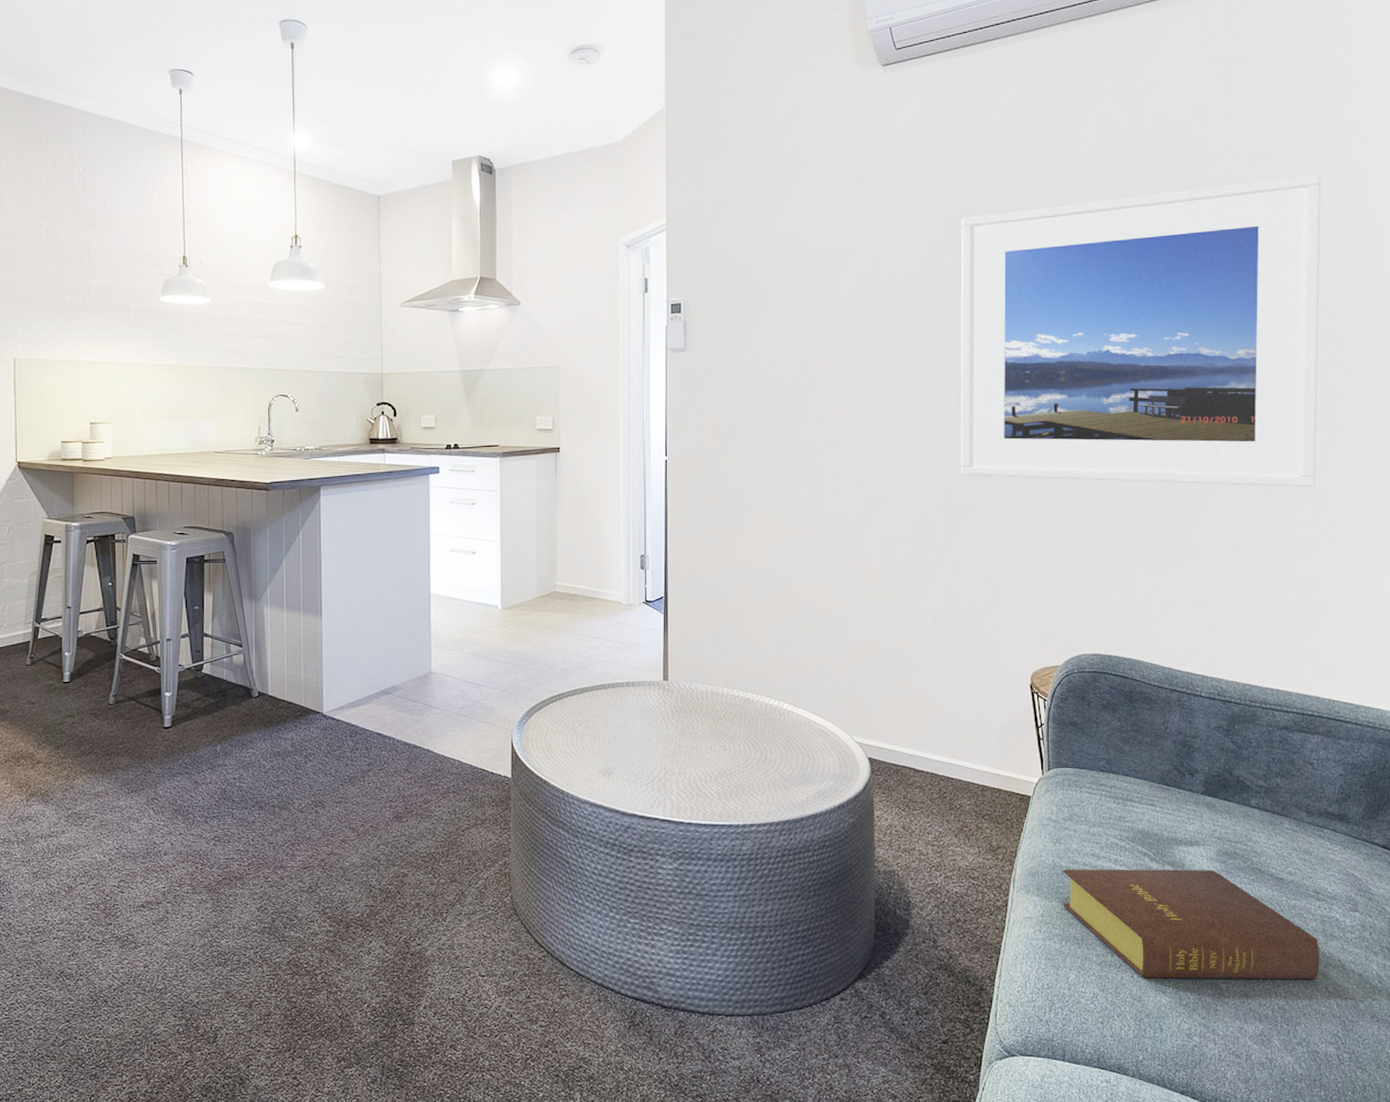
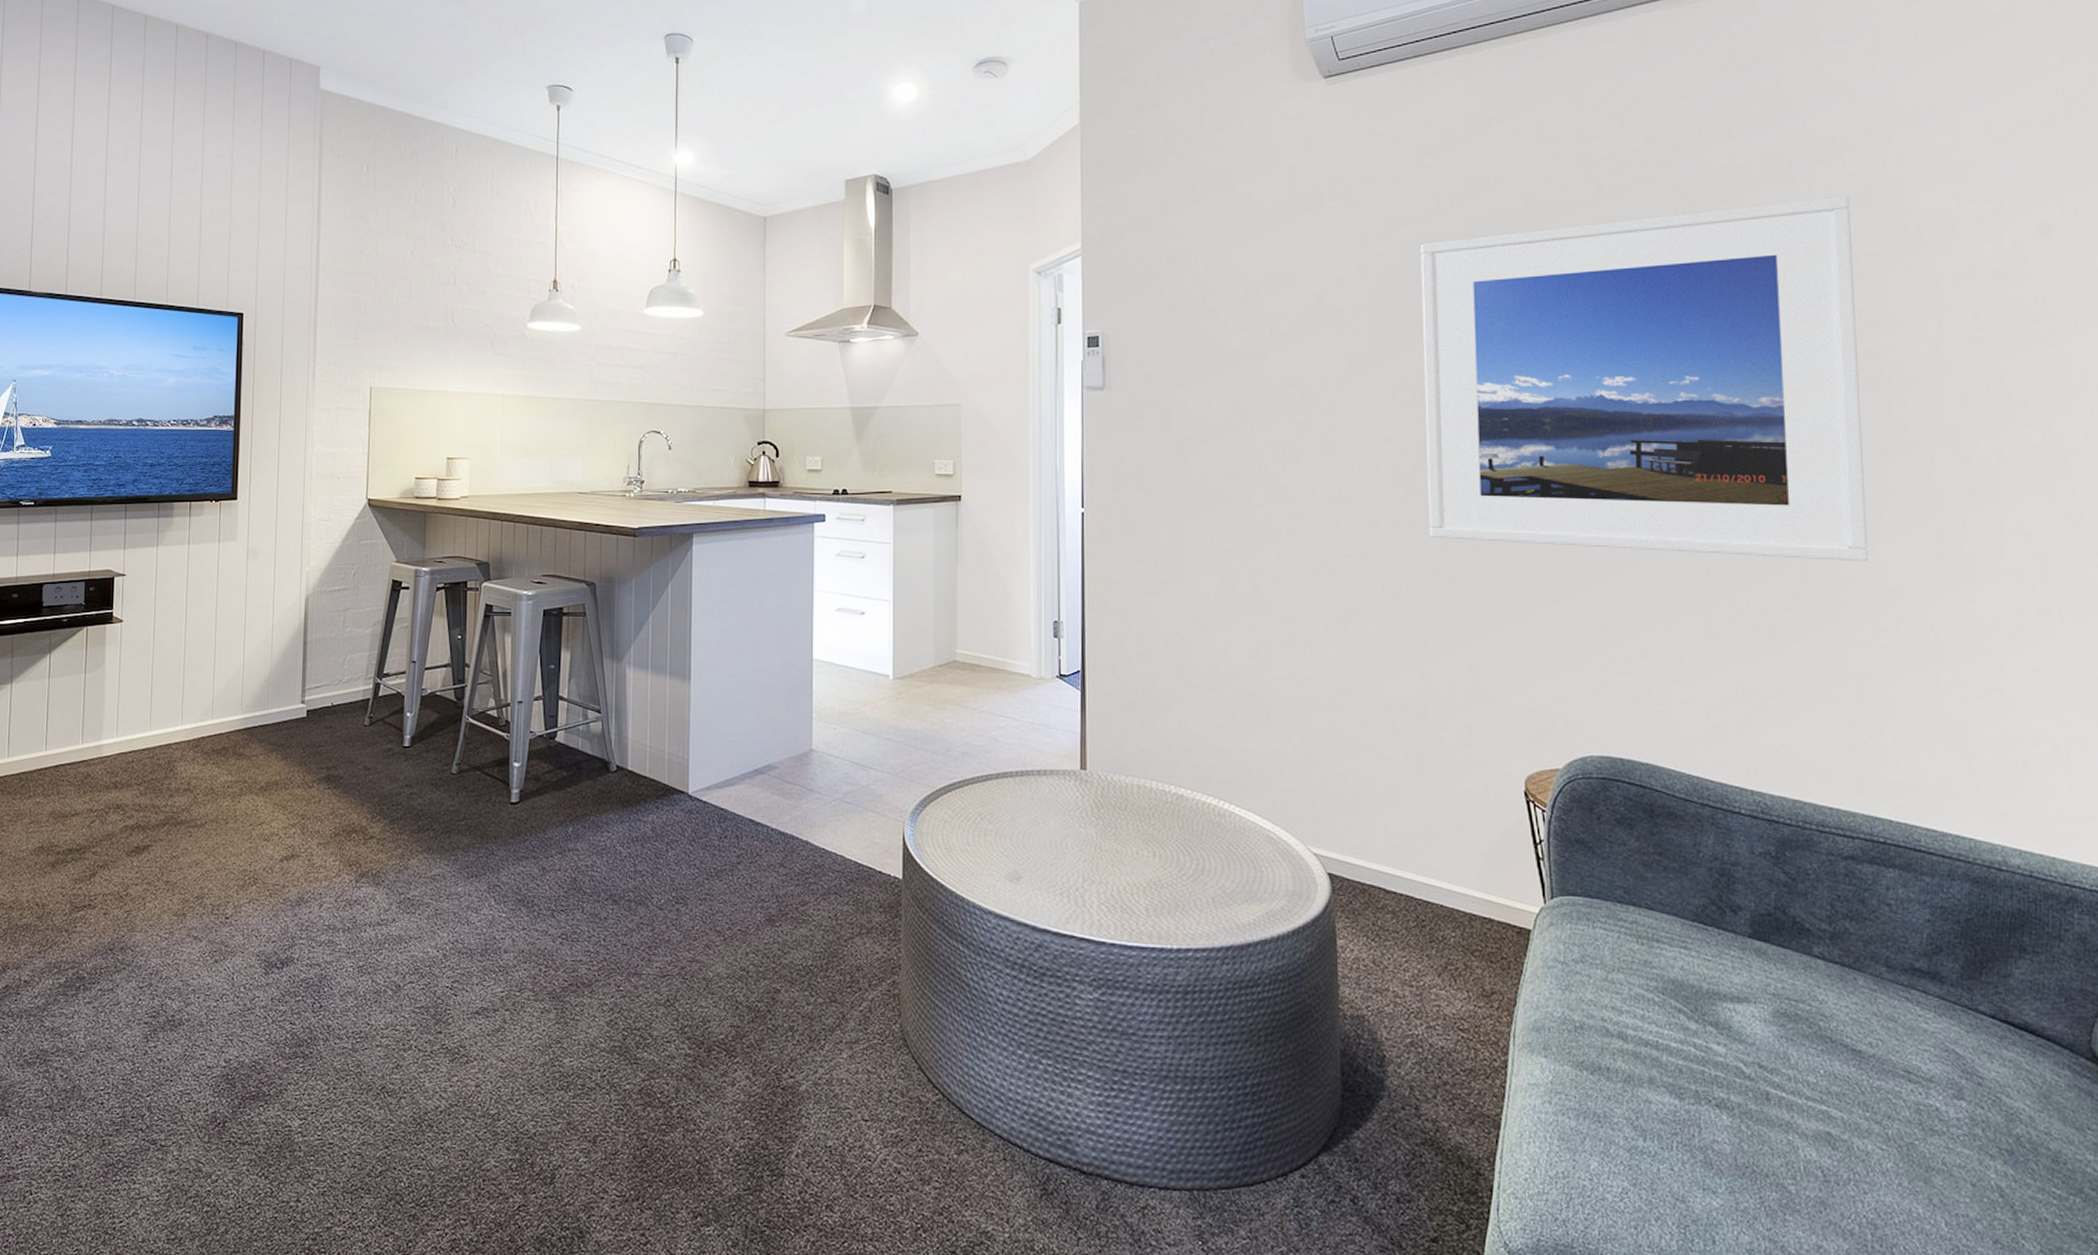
bible: present [1063,869,1320,980] -> none [1576,1024,1919,1187]

